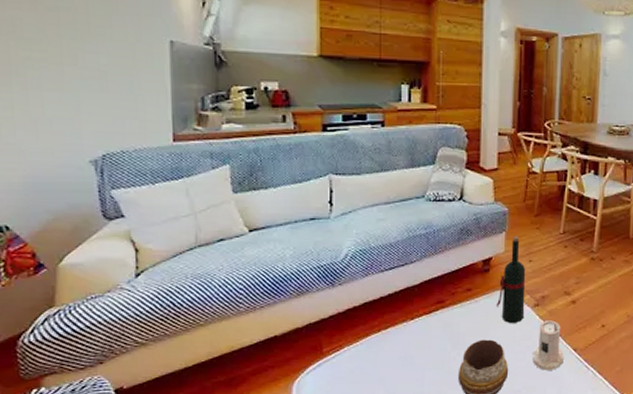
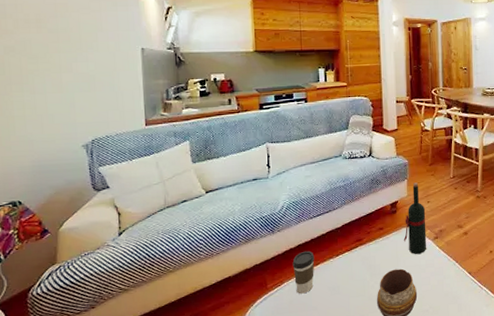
coffee cup: none [355,310,384,362] -> present [292,250,315,294]
candle: present [533,320,564,371] -> none [436,249,461,292]

